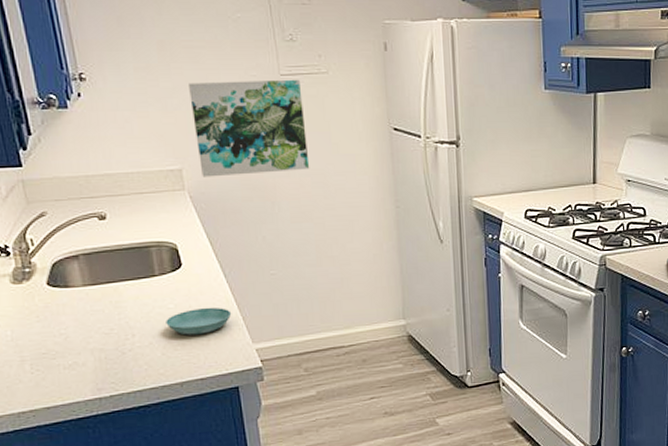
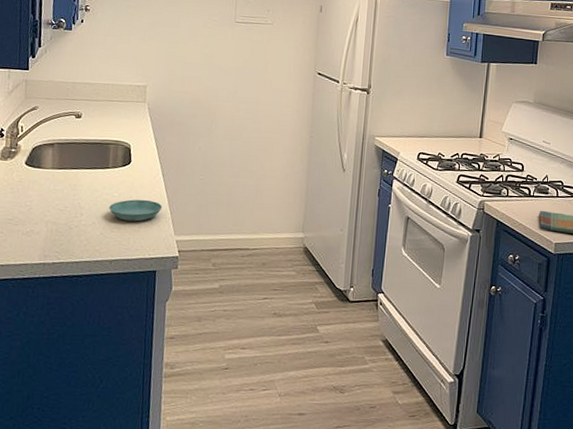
wall art: present [189,79,310,178] -> none [161,21,250,98]

